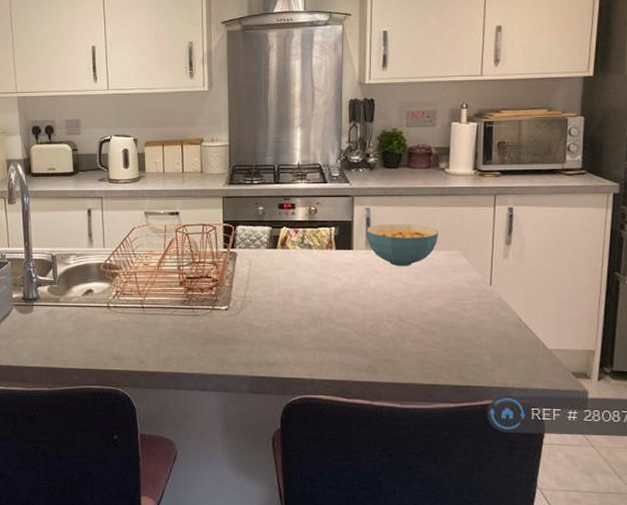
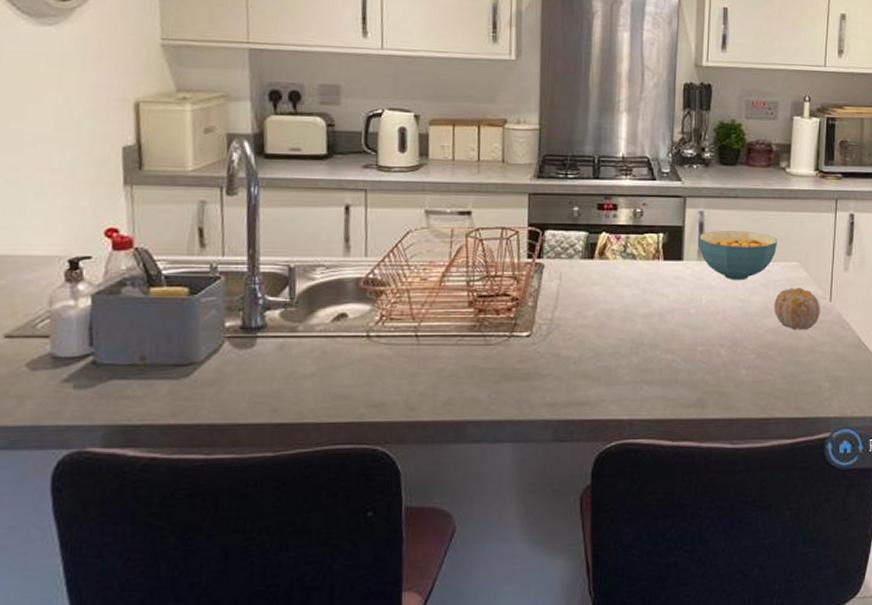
fruit: none [436,273,481,309] -> present [774,288,820,329]

